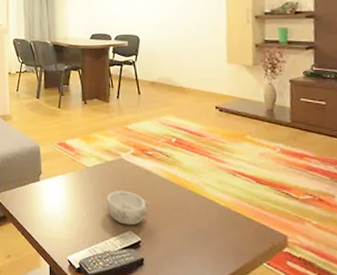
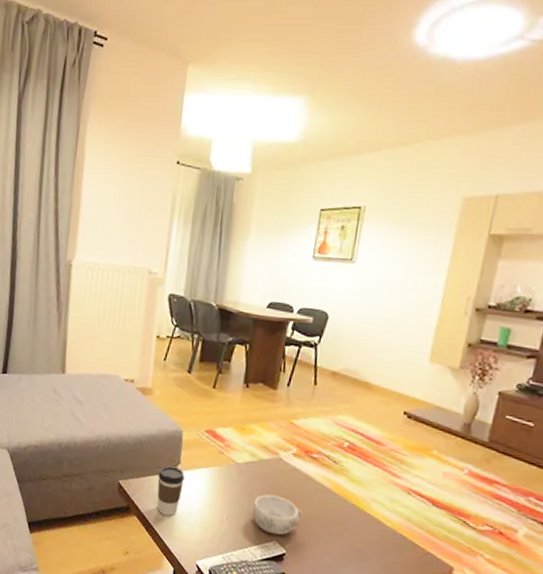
coffee cup: none [25,177,48,219] -> present [157,466,185,516]

